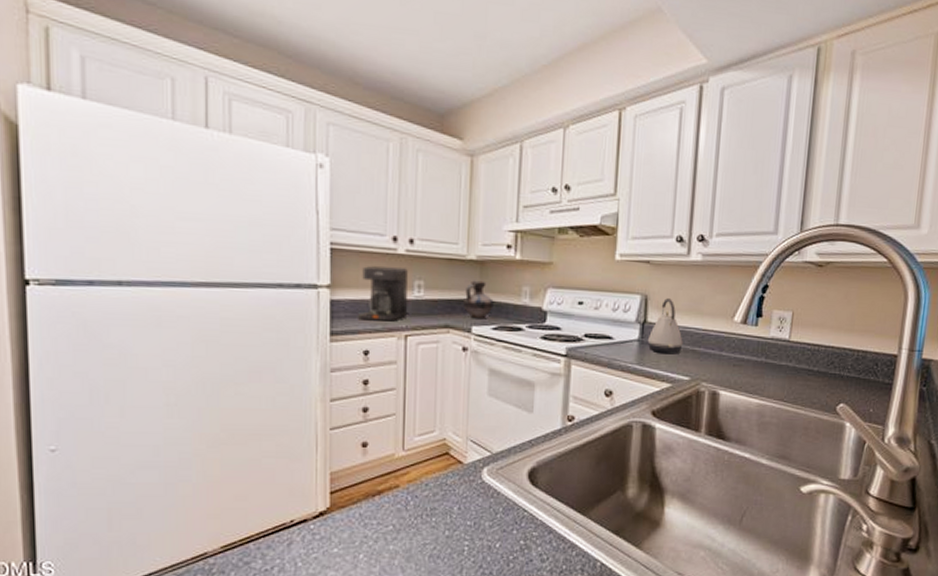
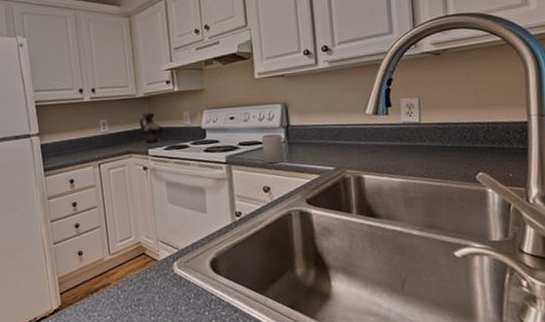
coffee maker: present [358,266,408,322] -> none [60,112,99,157]
mug: none [610,328,642,365] -> present [261,133,289,164]
kettle: present [647,298,683,355] -> none [292,103,324,151]

